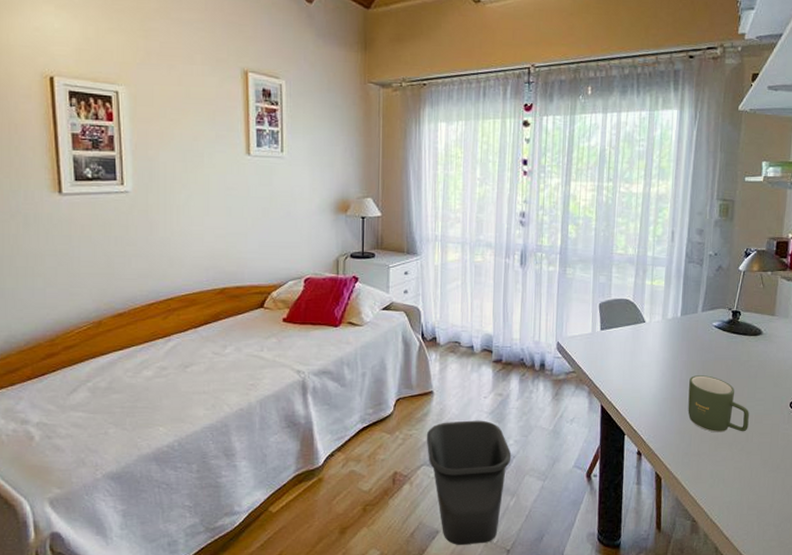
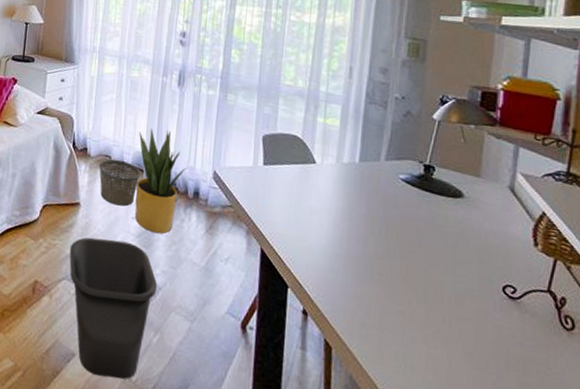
basket: none [448,344,490,388] -> present [98,159,141,206]
planter: none [486,310,533,408] -> present [135,128,187,234]
mug: present [688,375,749,433] -> none [366,233,447,312]

